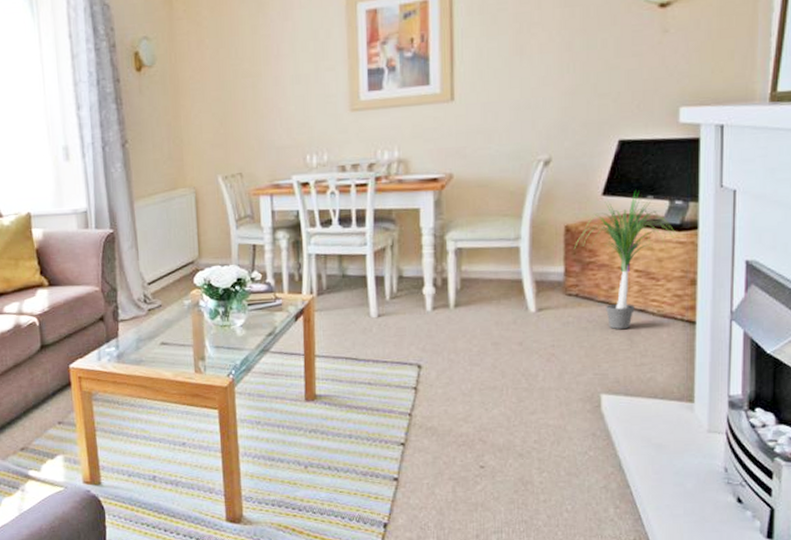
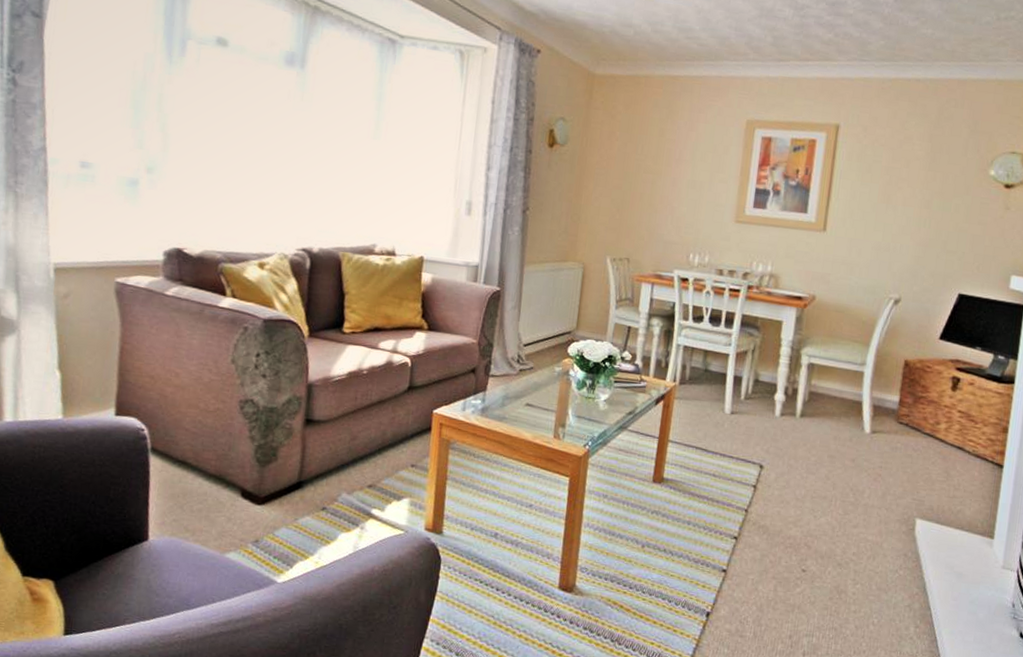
potted plant: present [575,192,680,329] -> none [910,341,998,462]

